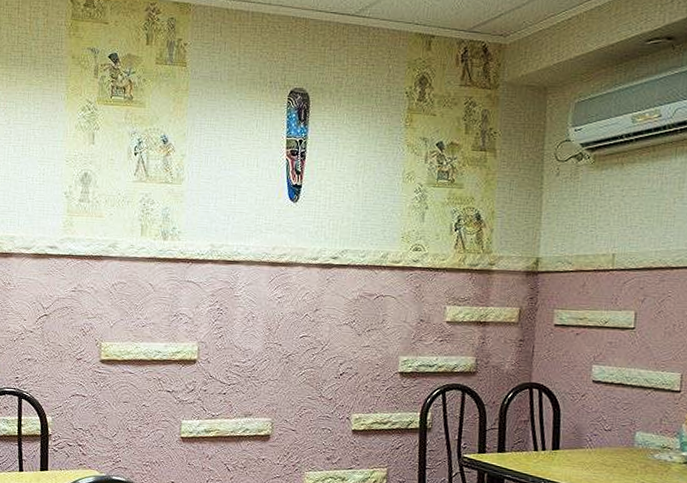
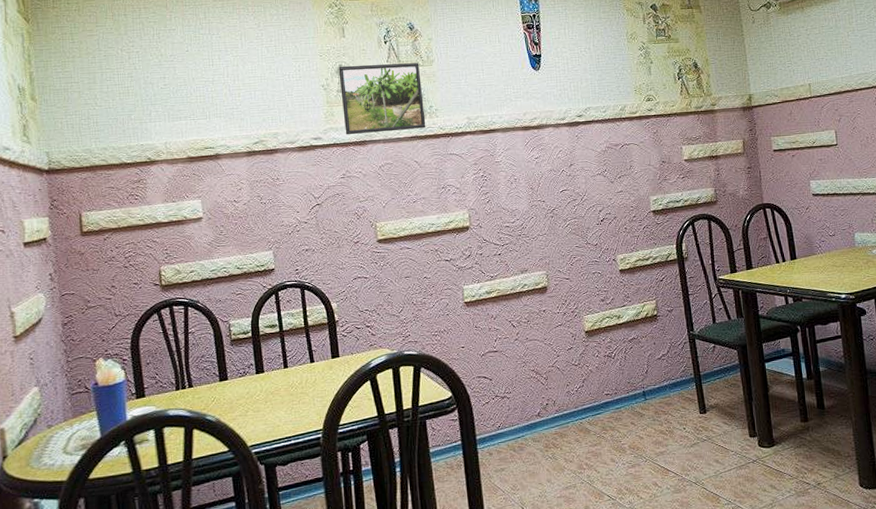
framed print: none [82,174,168,251] -> present [338,63,426,135]

